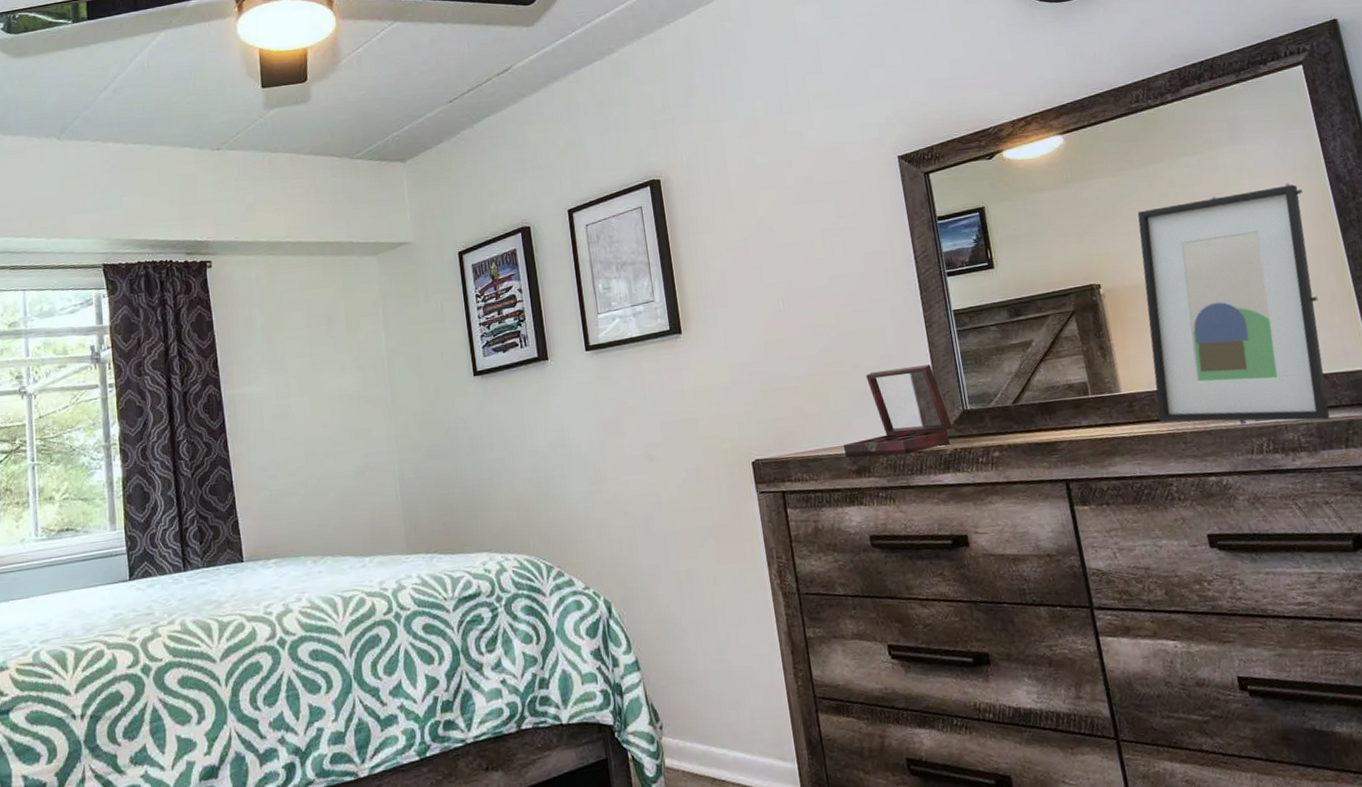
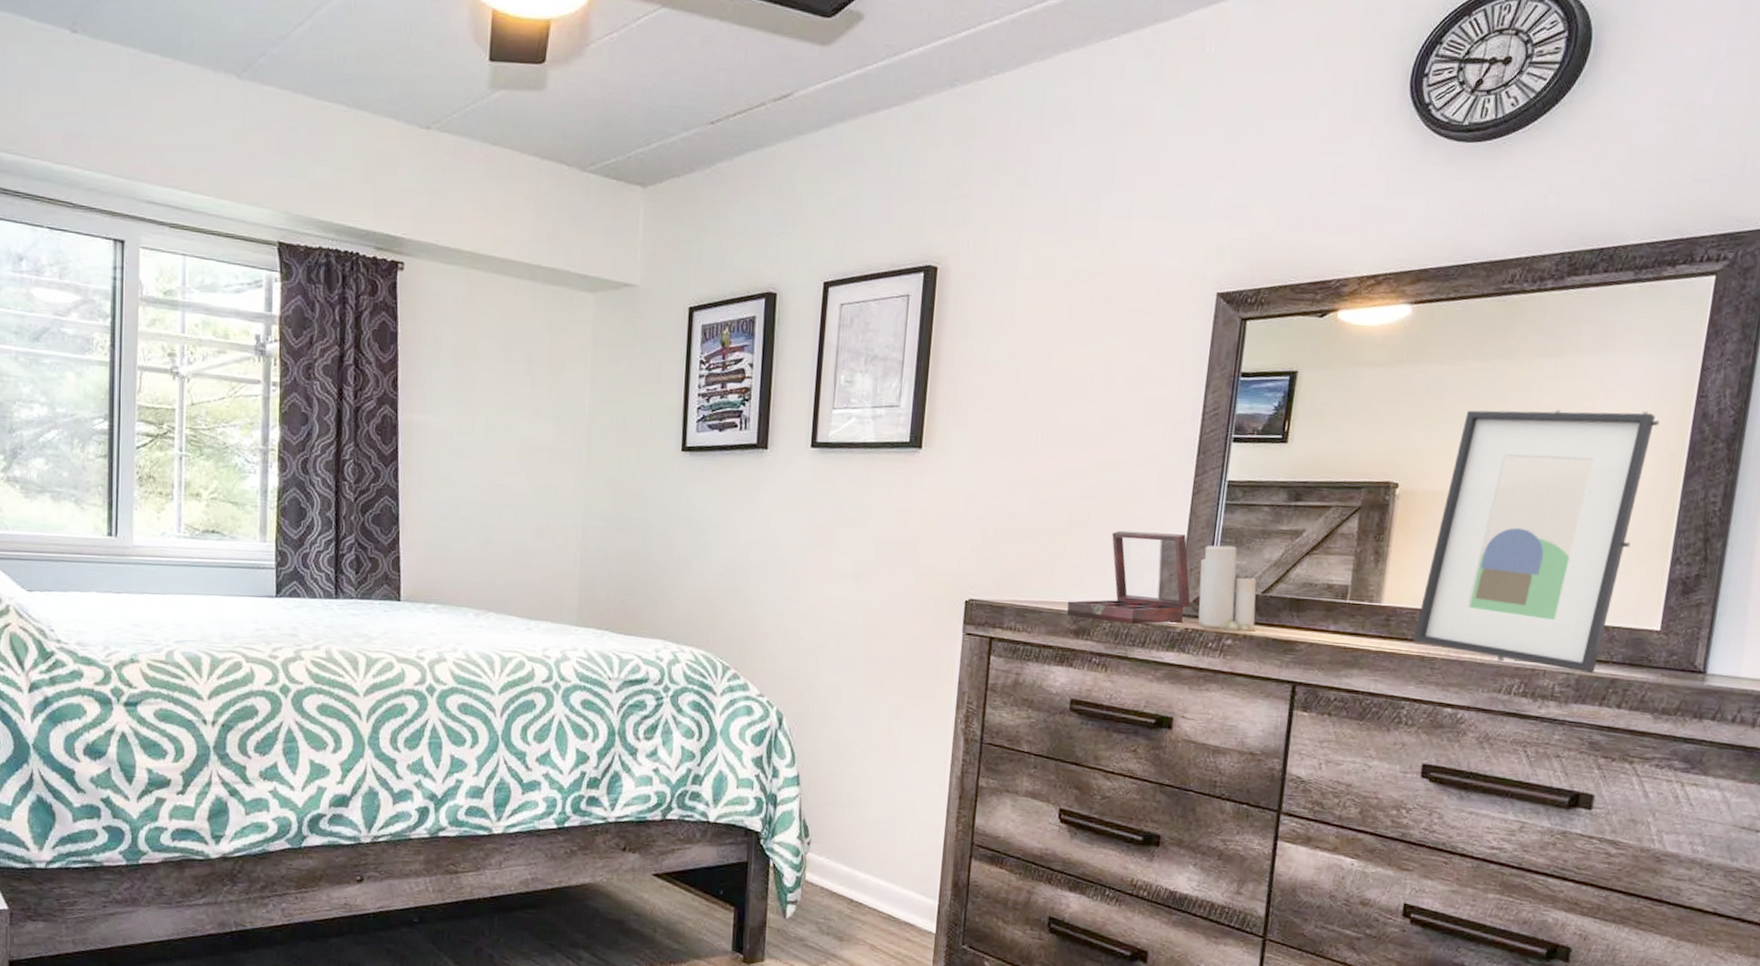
candle: none [950,359,1016,447] -> present [1198,536,1257,633]

